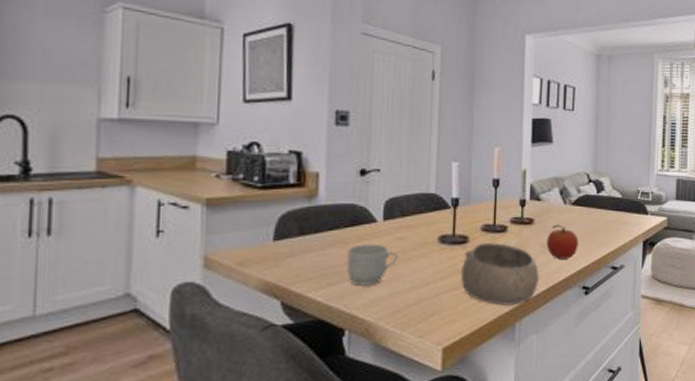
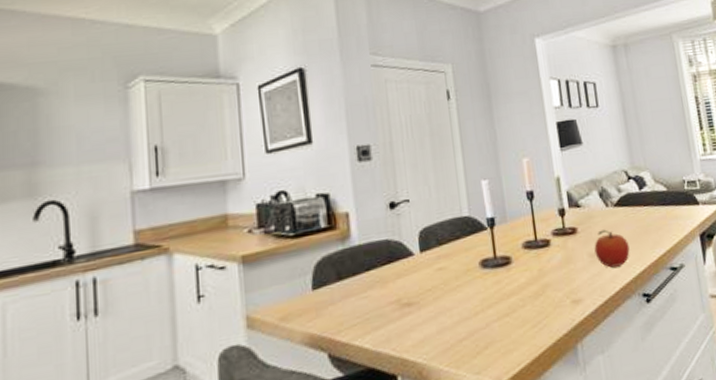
mug: present [347,243,398,286] -> none [388,278,441,326]
bowl: present [460,241,539,307] -> none [508,258,594,328]

